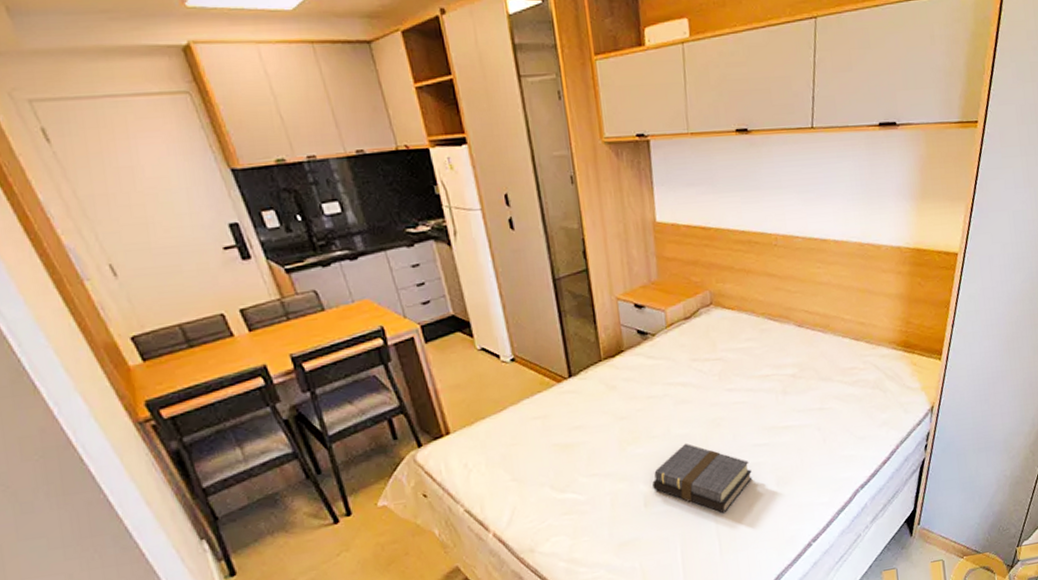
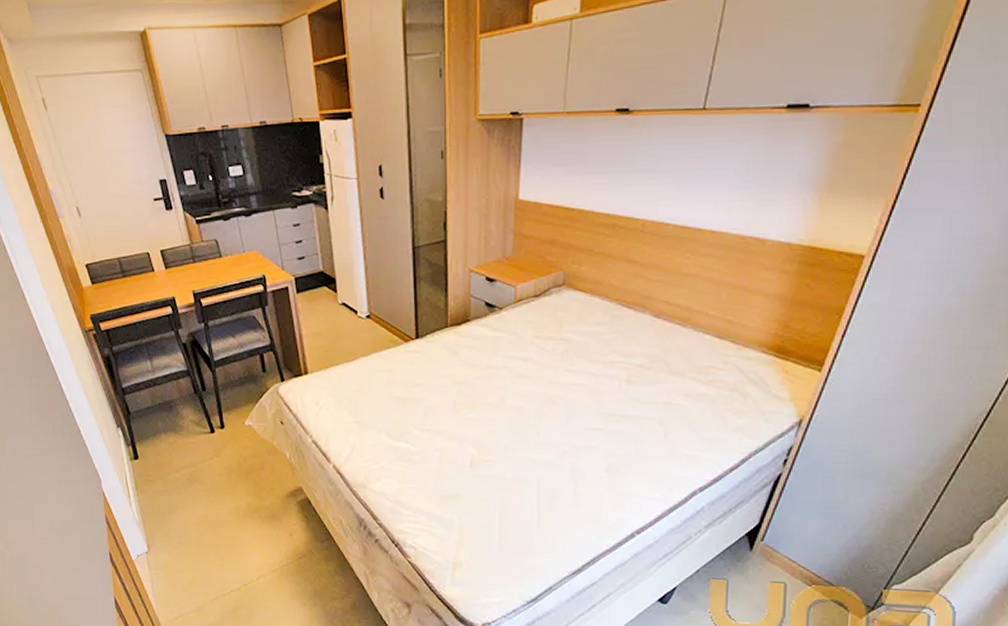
book: present [652,443,753,514] -> none [481,415,582,488]

